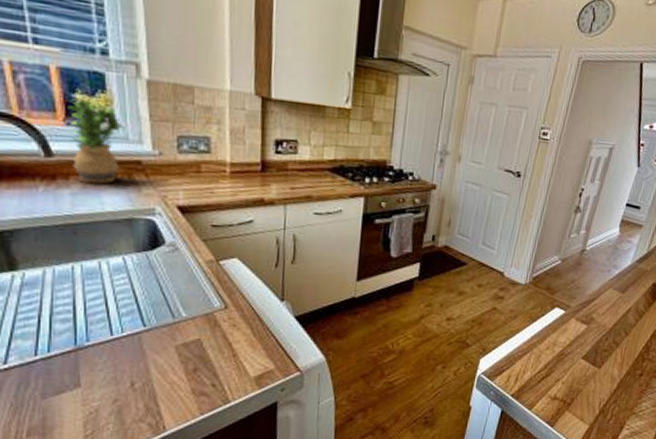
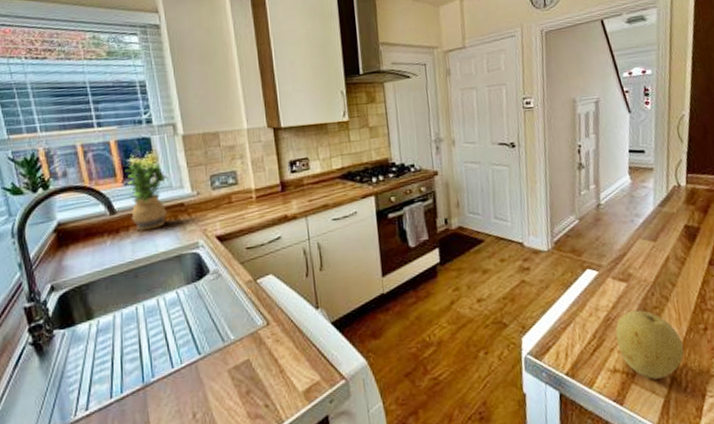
fruit: none [563,351,619,410] -> present [615,310,684,380]

